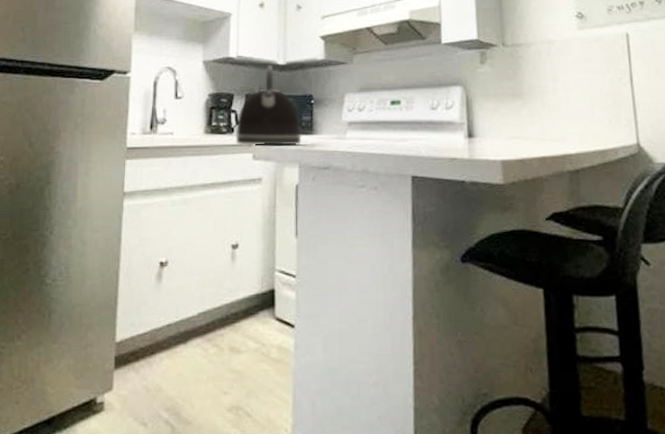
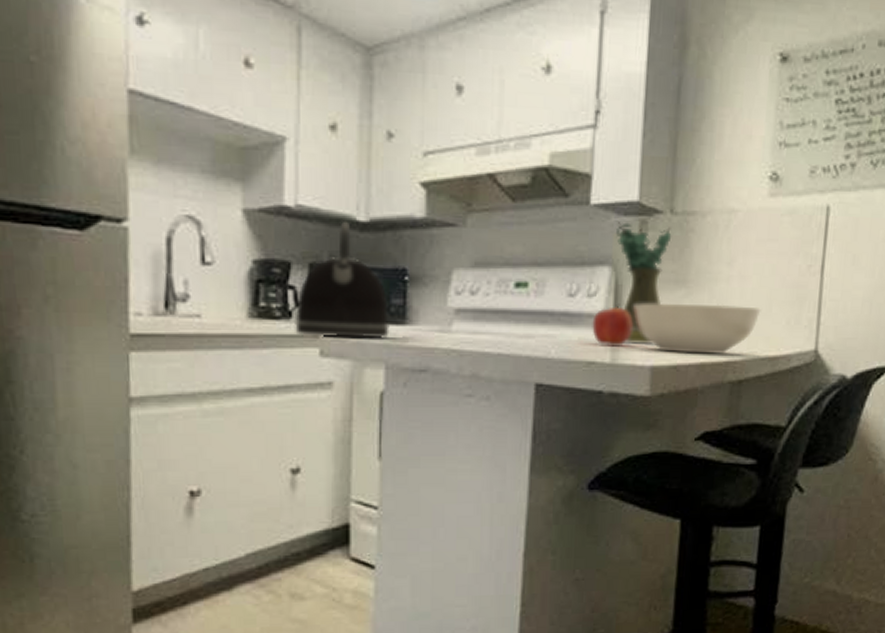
fruit: none [451,113,483,146] -> present [592,303,633,347]
vase: none [463,54,506,143] -> present [616,222,672,344]
bowl: none [482,110,586,149] -> present [633,304,761,354]

